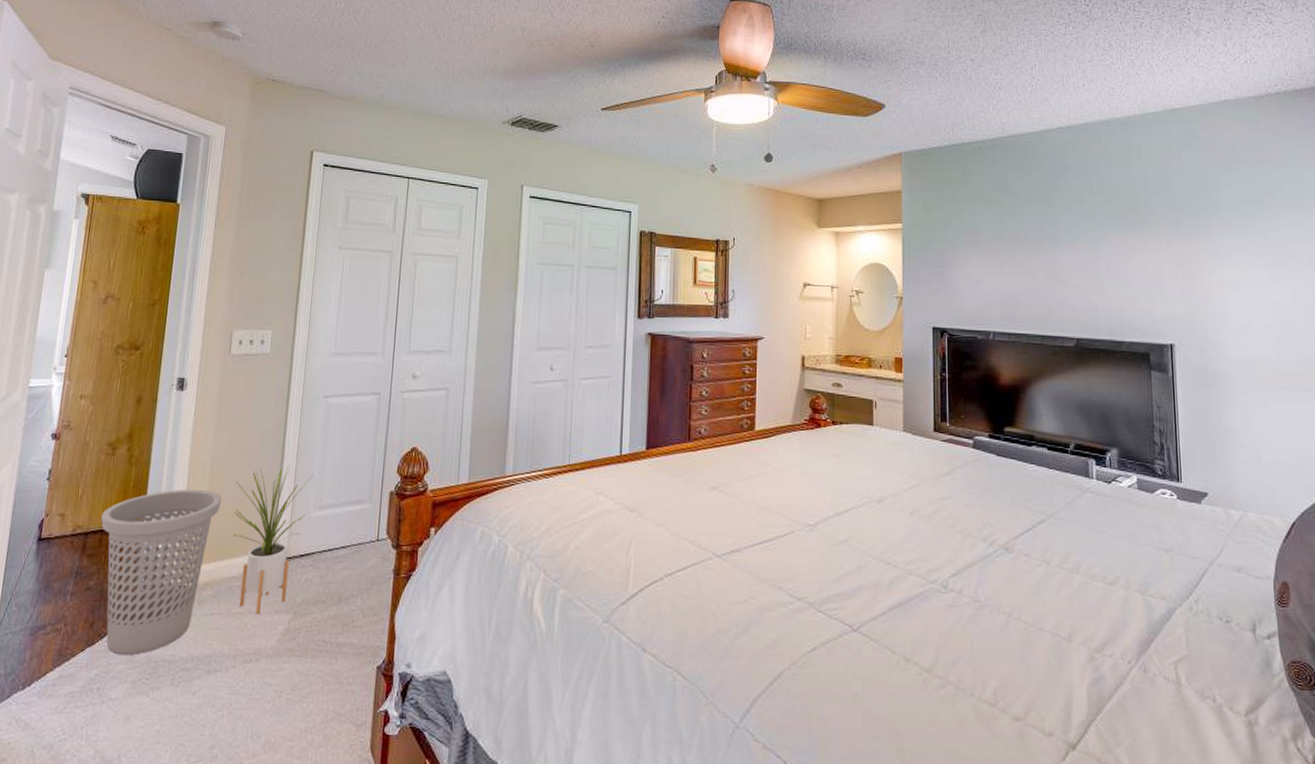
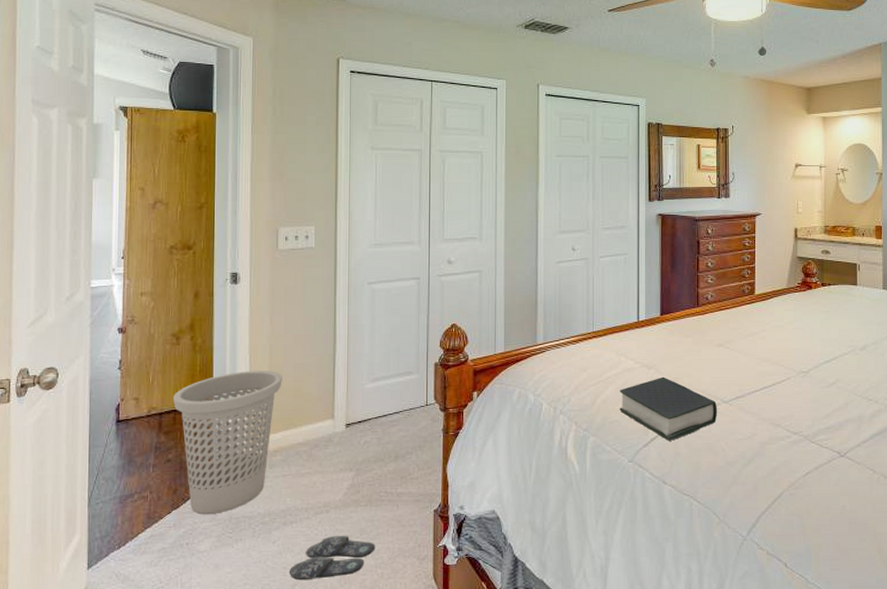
slippers: none [208,689,308,742] -> present [290,535,375,580]
house plant: present [234,464,313,615] -> none [293,344,364,474]
book: none [595,521,709,600] -> present [619,376,718,441]

